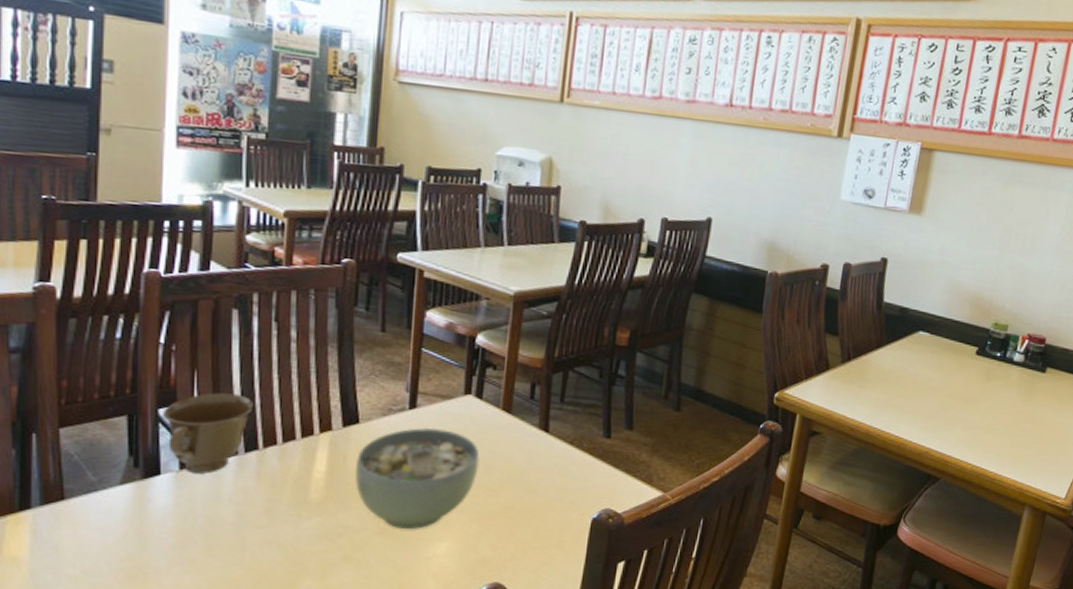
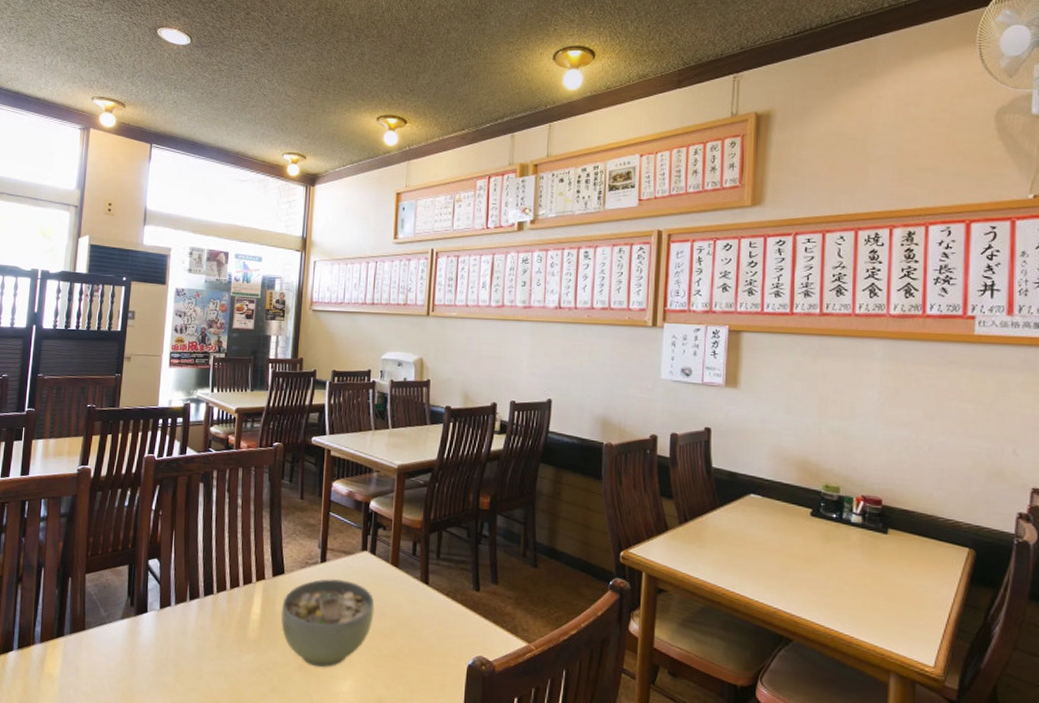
teacup: present [163,393,255,474] -> none [151,548,212,613]

